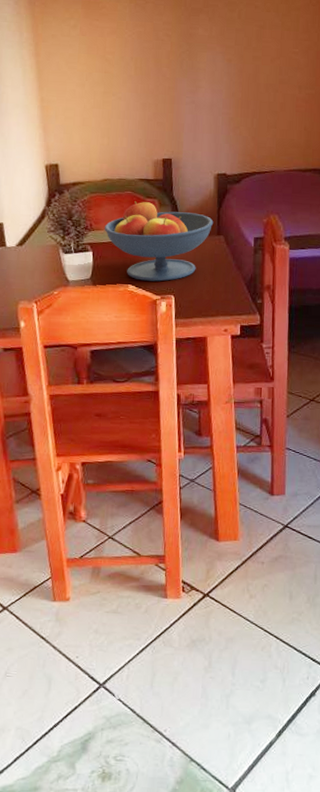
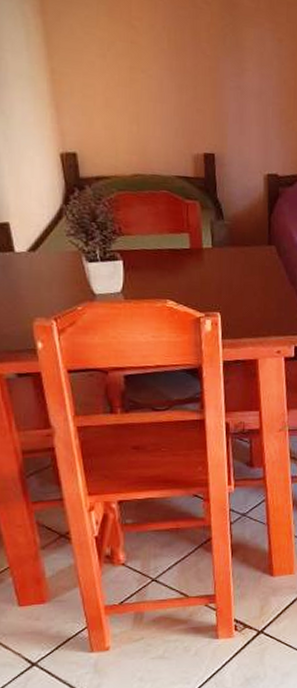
fruit bowl: present [104,201,214,282] -> none [136,202,264,297]

